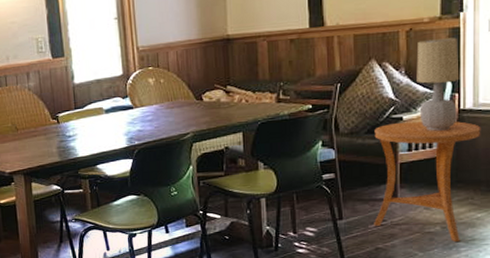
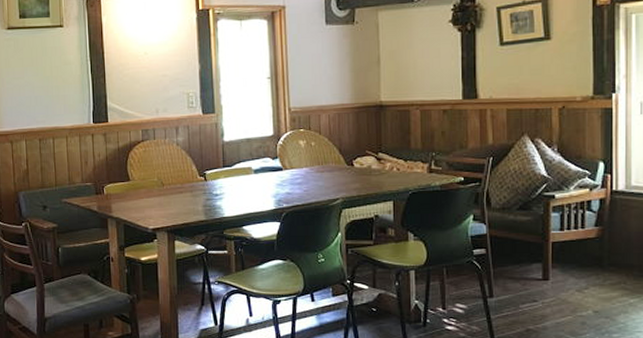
side table: present [374,121,481,242] -> none [525,200,634,327]
table lamp: present [416,37,460,131] -> none [569,118,612,211]

